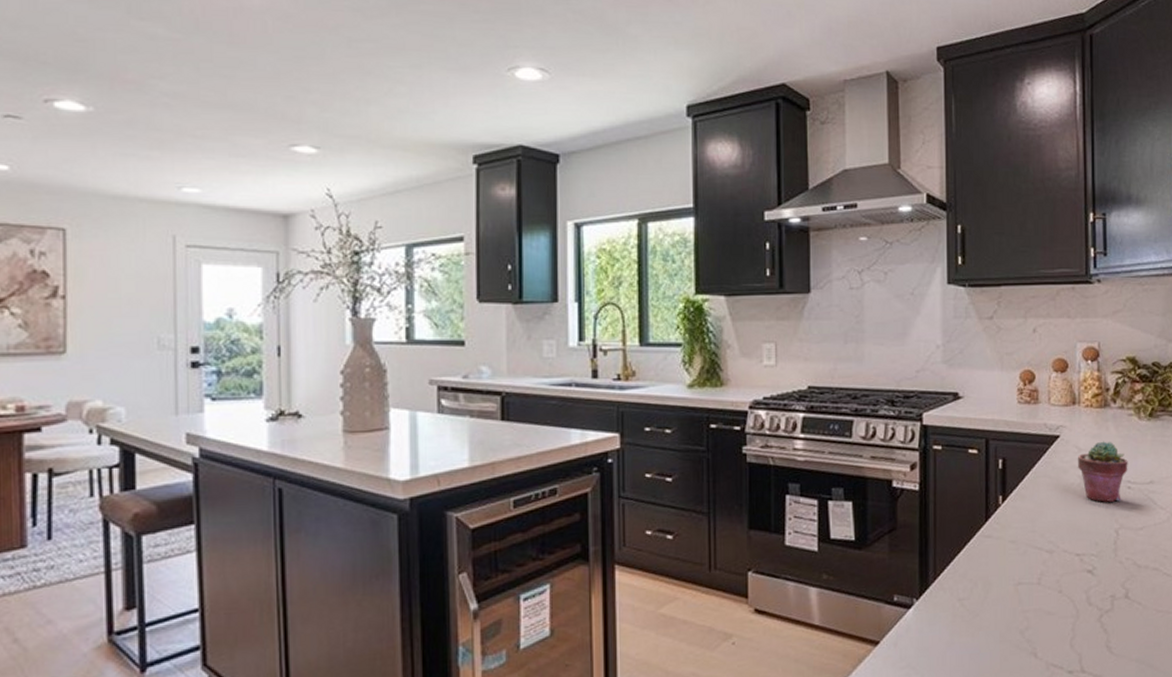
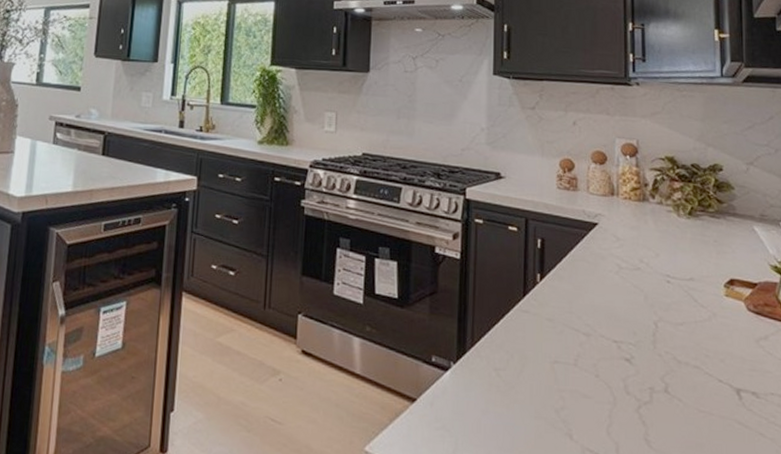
potted succulent: present [1078,441,1128,502] -> none [616,233,667,294]

